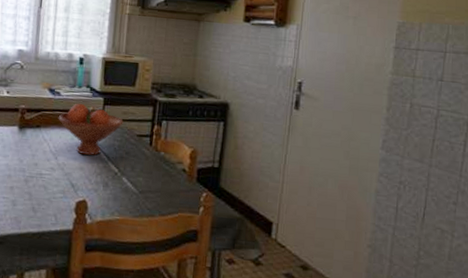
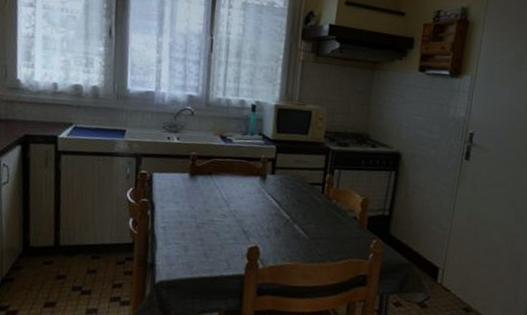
fruit bowl: present [58,103,124,155] -> none [230,150,296,203]

